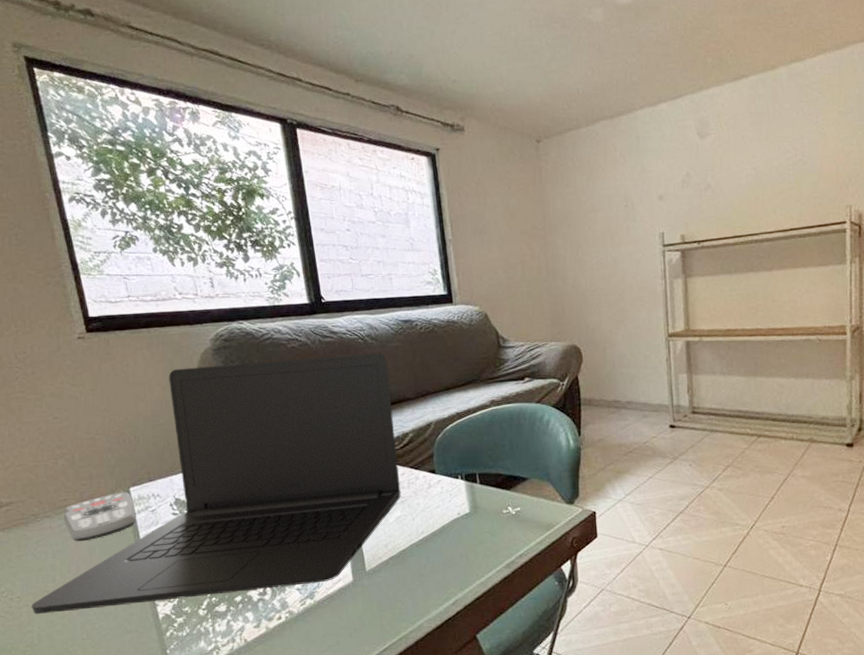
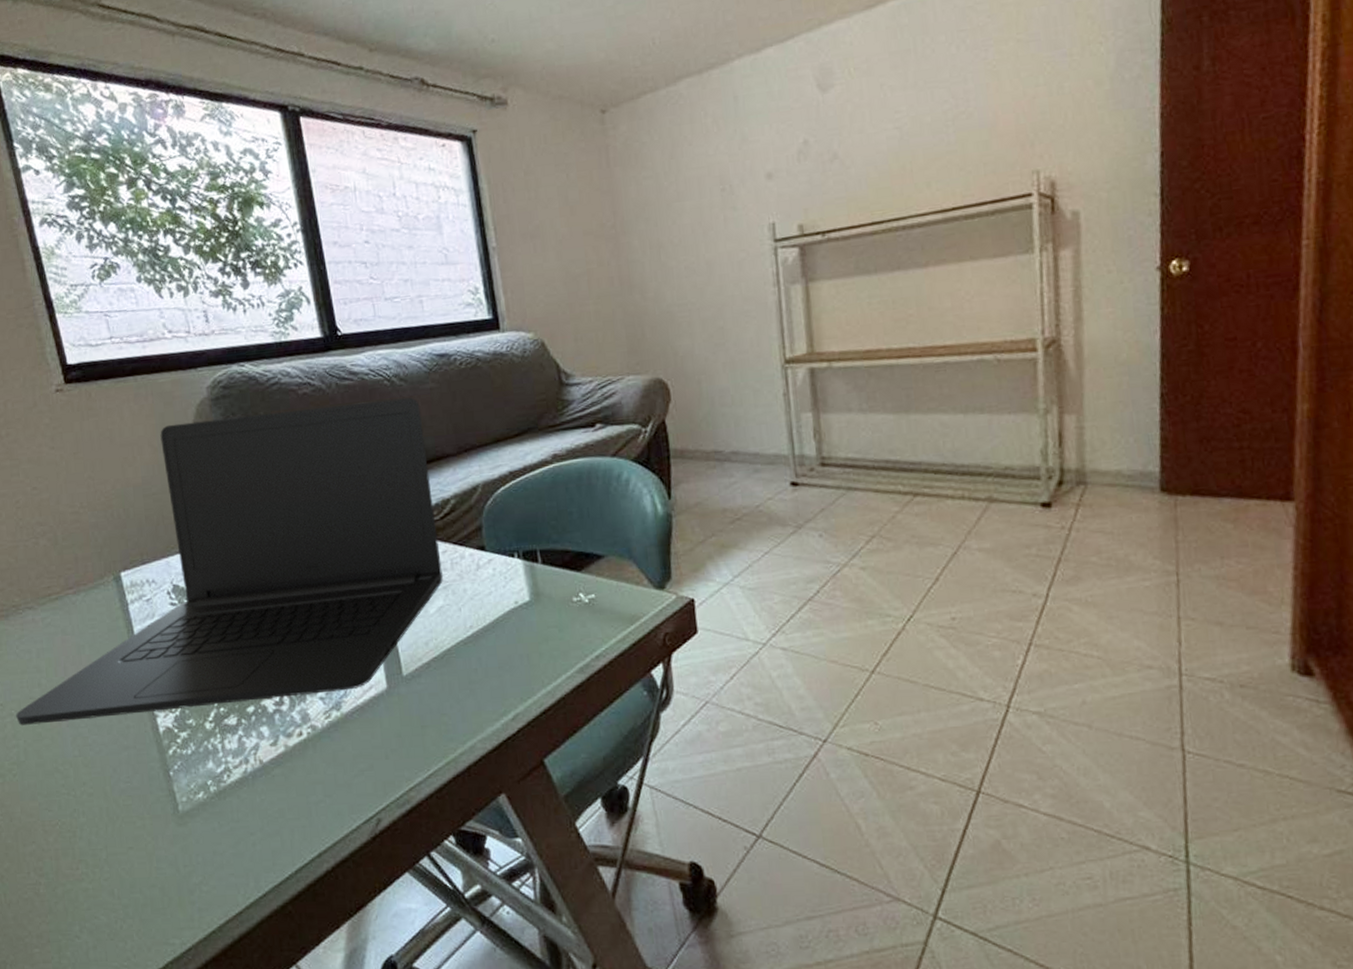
remote control: present [63,491,136,542] -> none [47,577,129,639]

